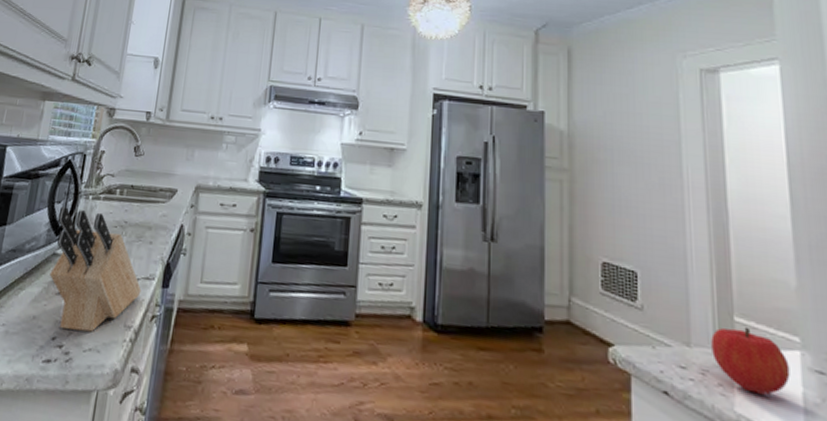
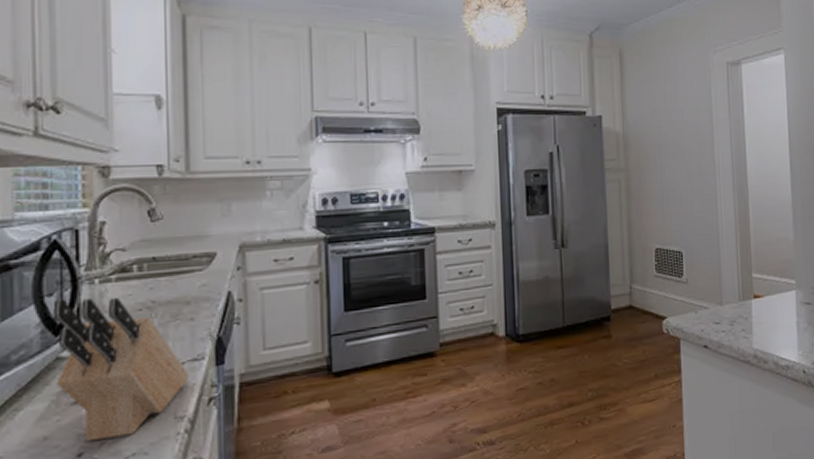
fruit: present [711,326,790,395] -> none [737,279,789,331]

